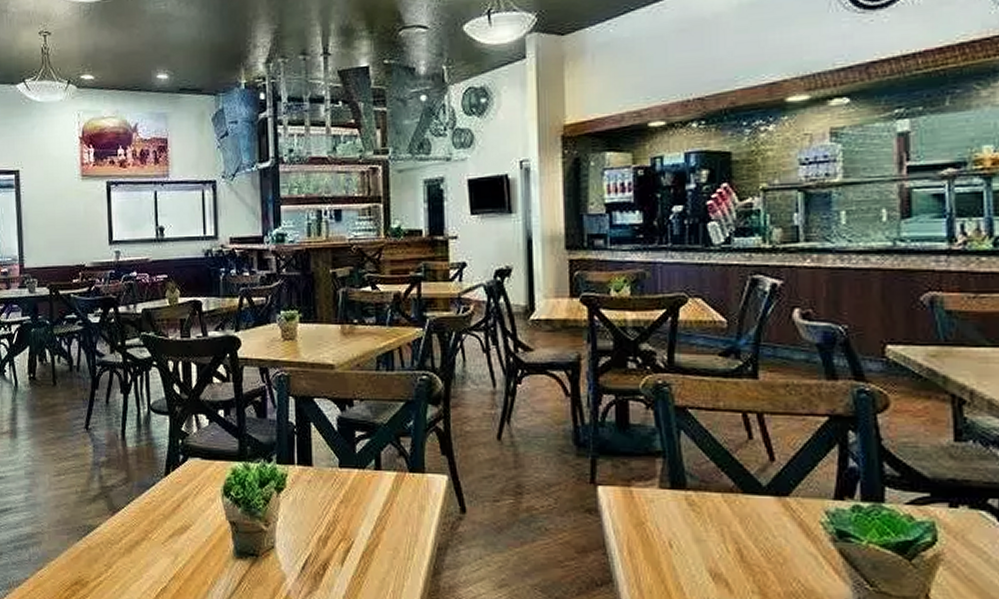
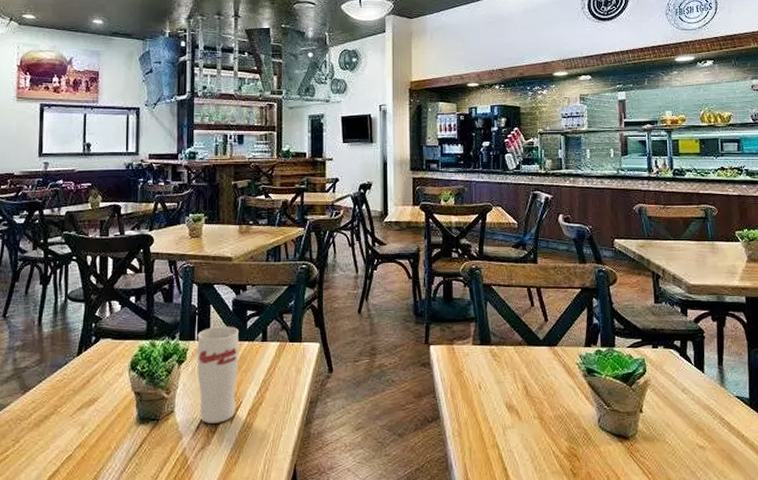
cup: none [297,449,348,565] -> present [196,326,240,423]

